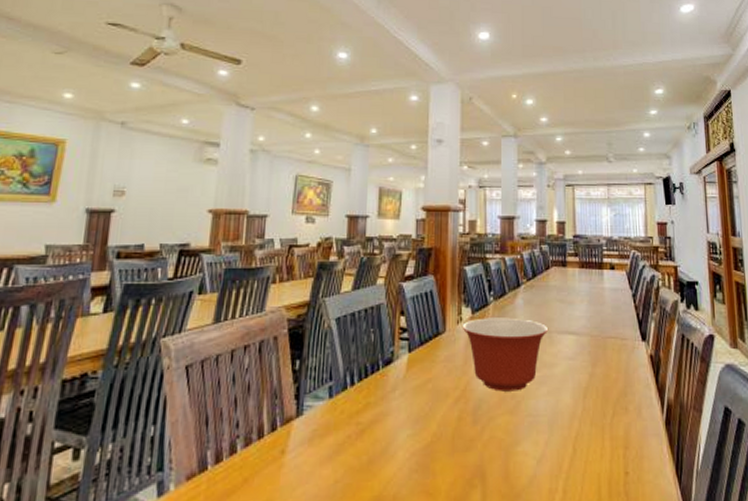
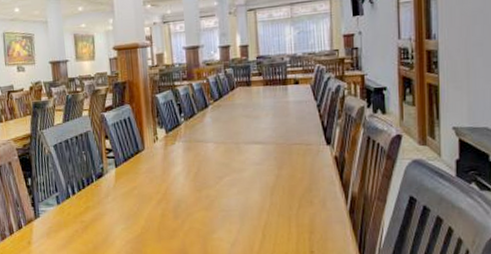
mixing bowl: present [462,317,548,392] -> none [158,134,235,194]

